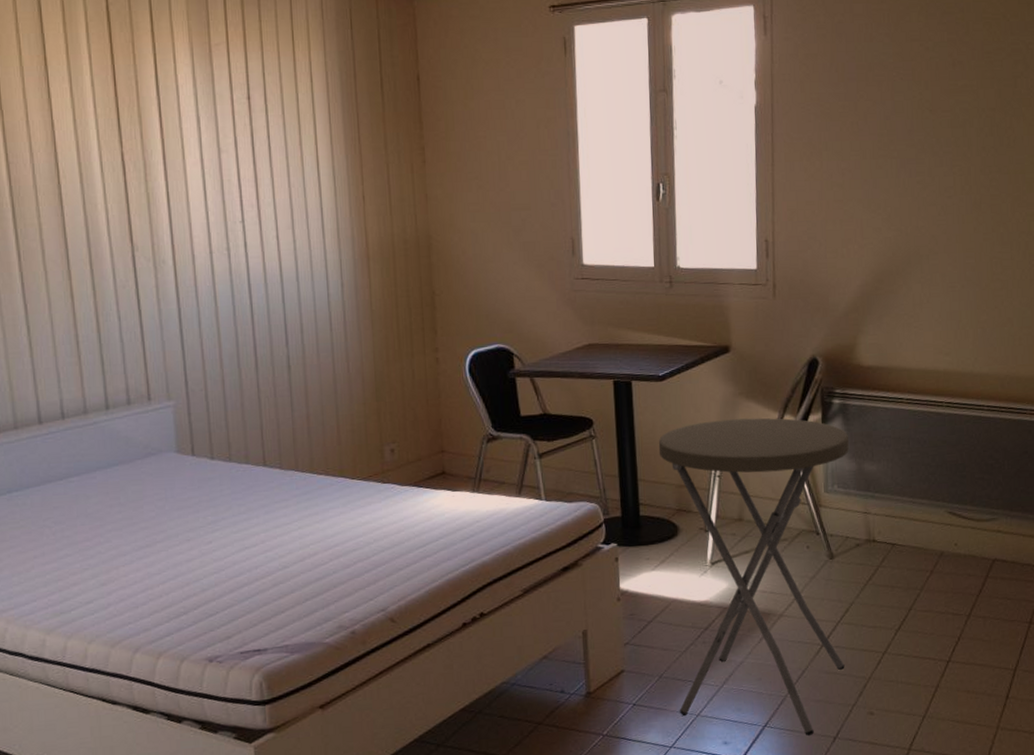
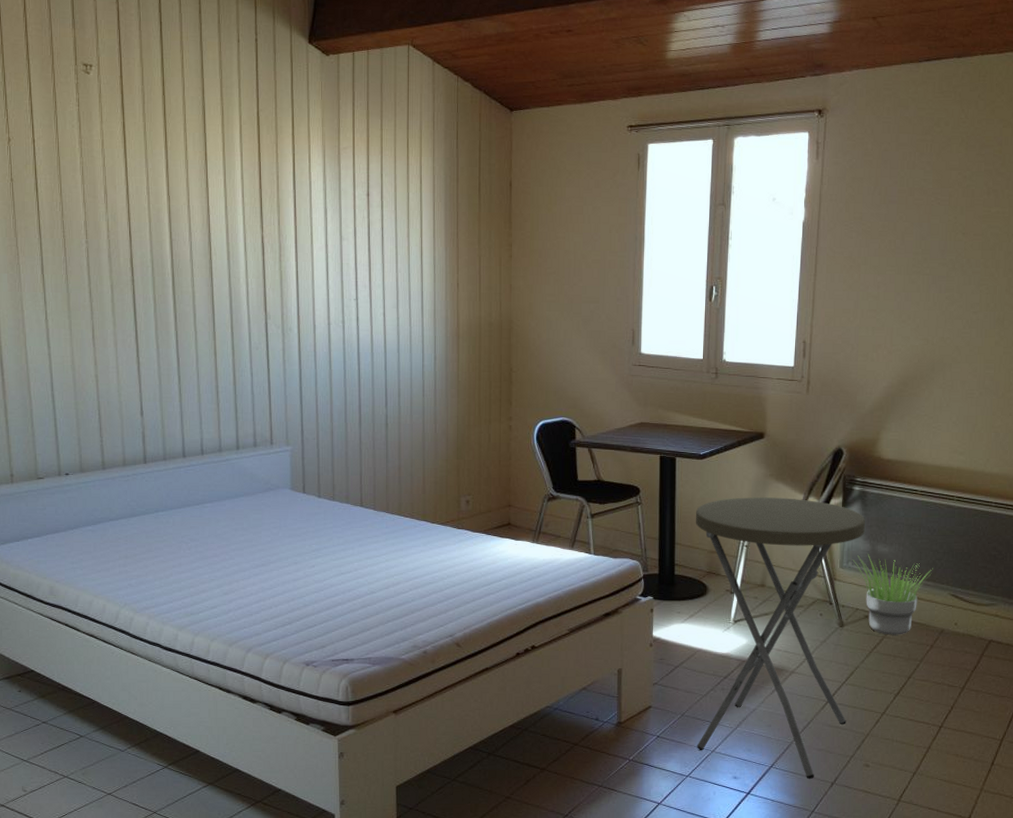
potted plant: none [837,473,925,564] -> present [852,553,931,635]

